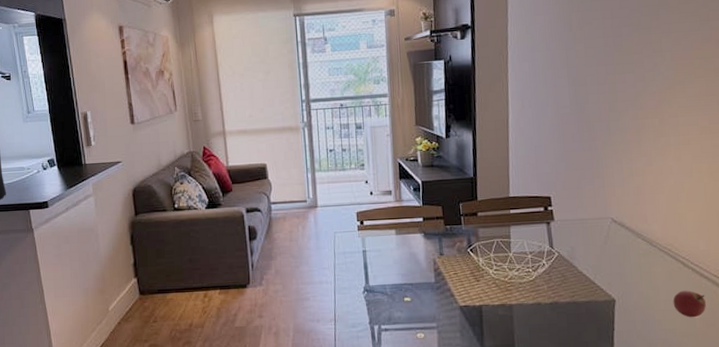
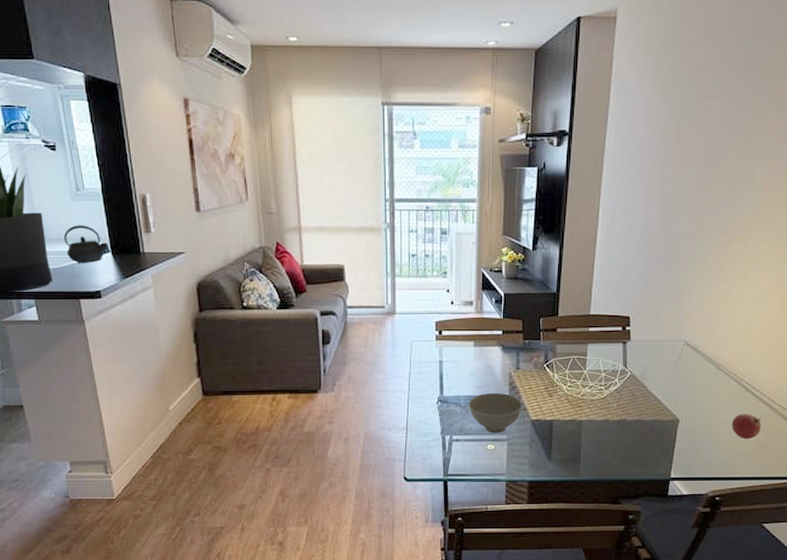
kettle: none [16,143,54,178] -> present [63,225,108,264]
bowl: none [394,279,451,321] -> present [468,392,524,433]

